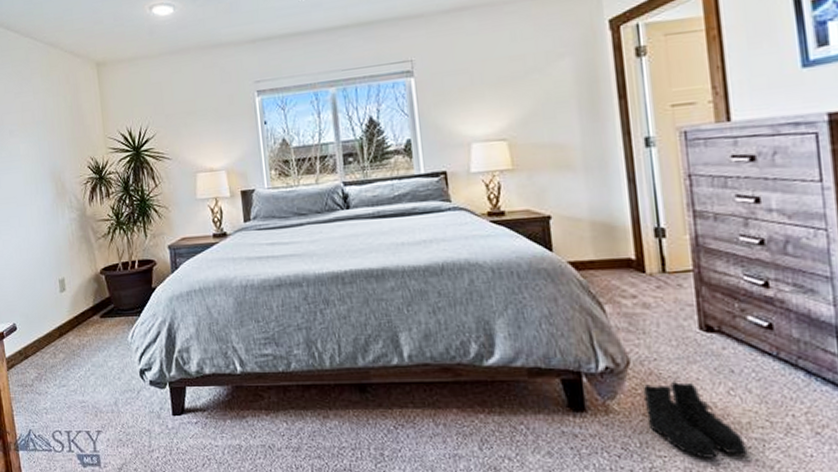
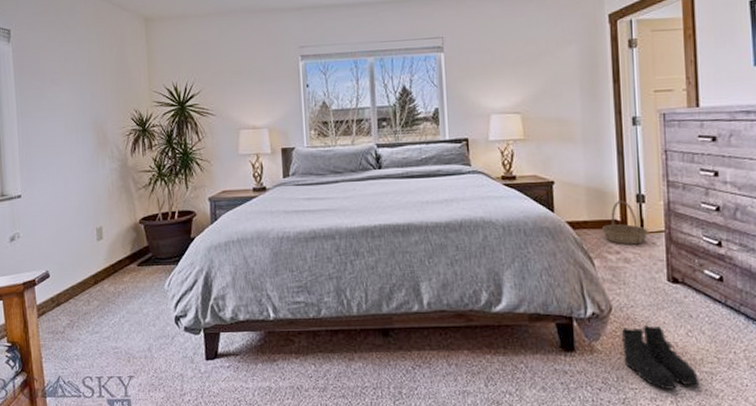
basket: none [612,235,672,288] -> present [601,200,648,245]

